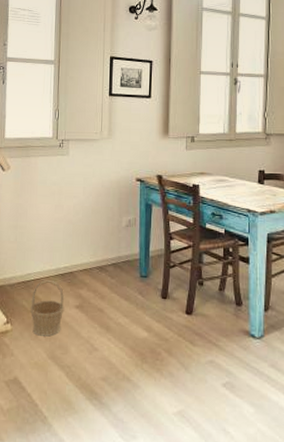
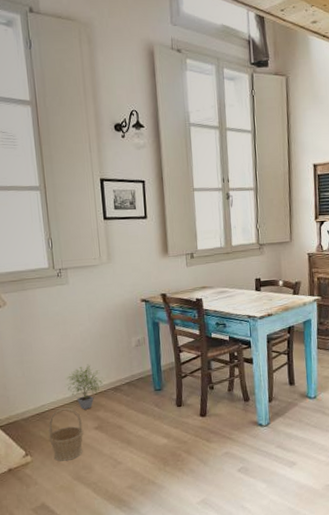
potted plant: none [54,238,91,286] -> present [66,364,104,410]

